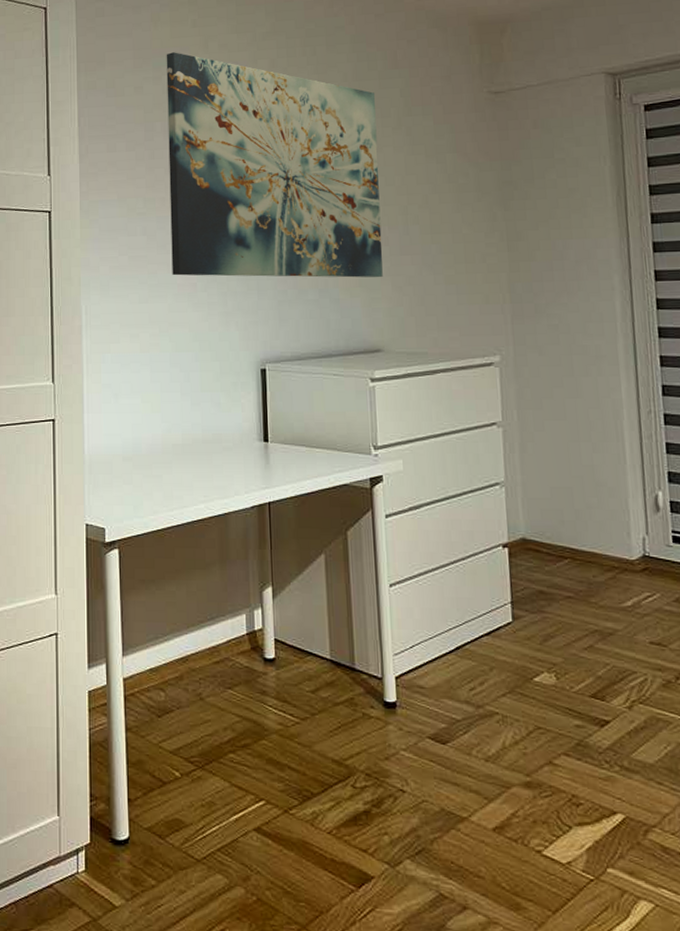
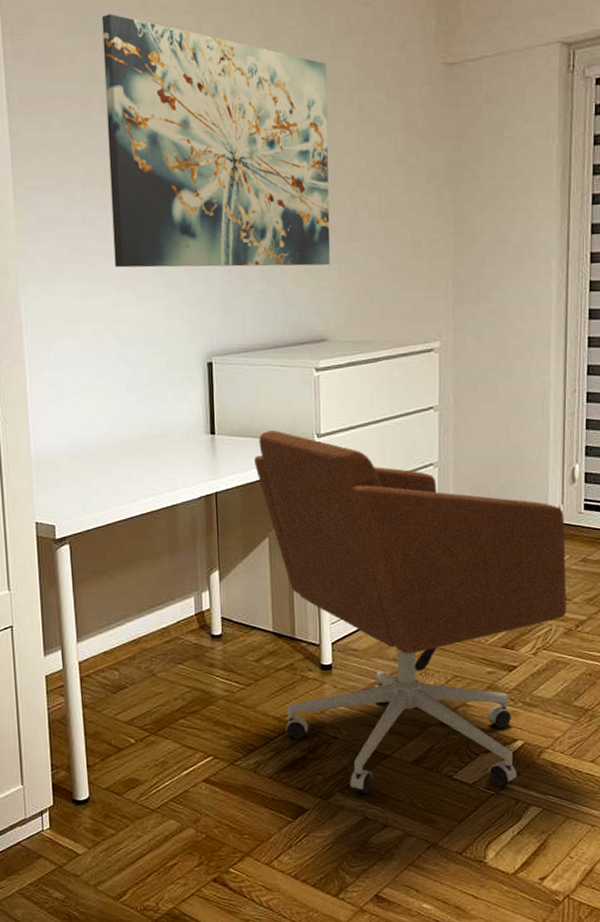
office chair: none [309,441,664,871] -> present [254,430,567,793]

